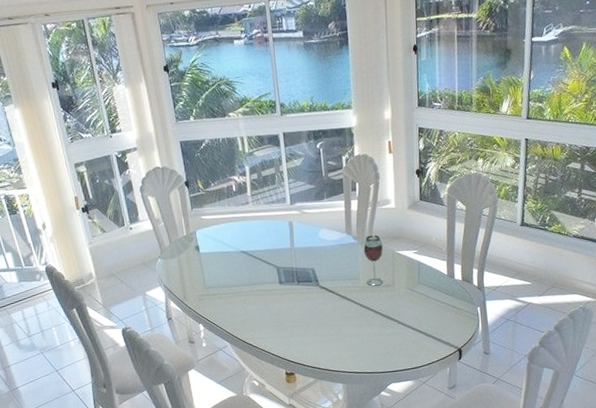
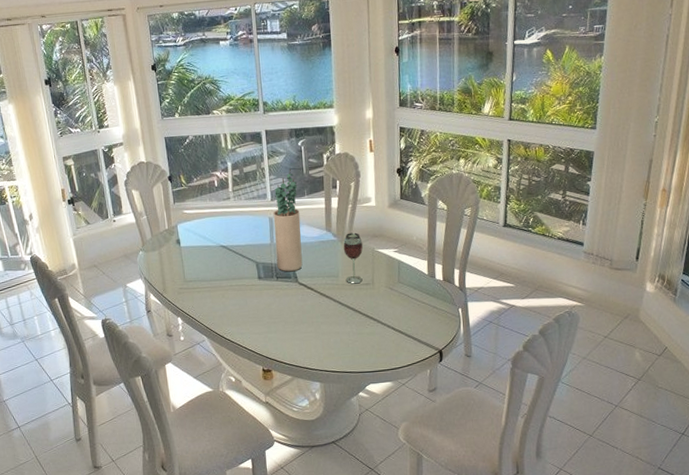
vase: none [292,171,324,276] -> present [273,168,303,272]

